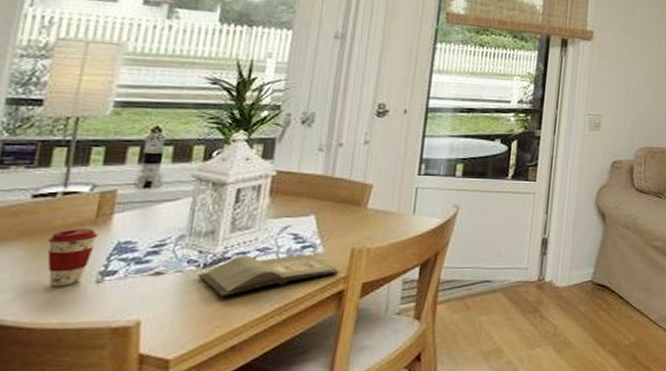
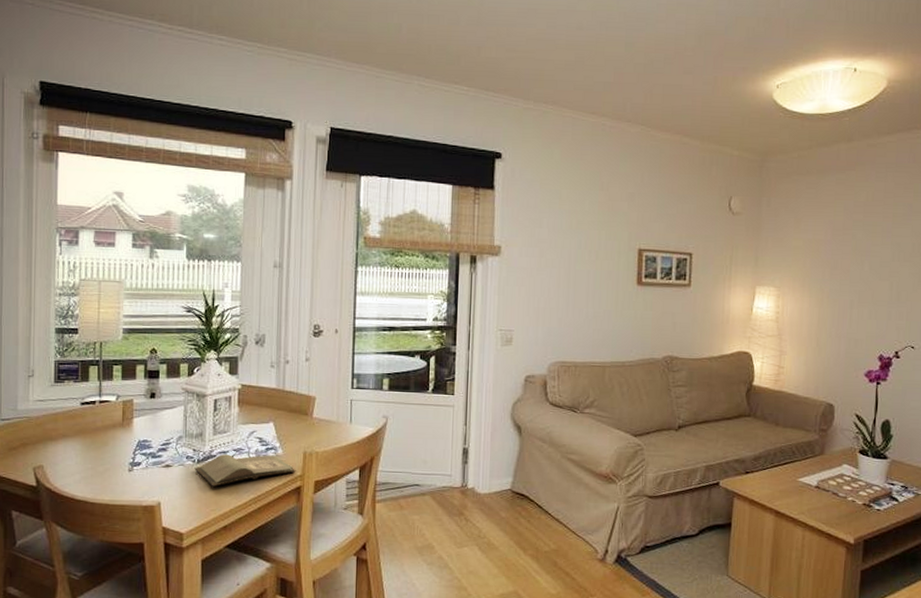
coffee cup: present [47,229,99,287] -> none [95,429,126,473]

